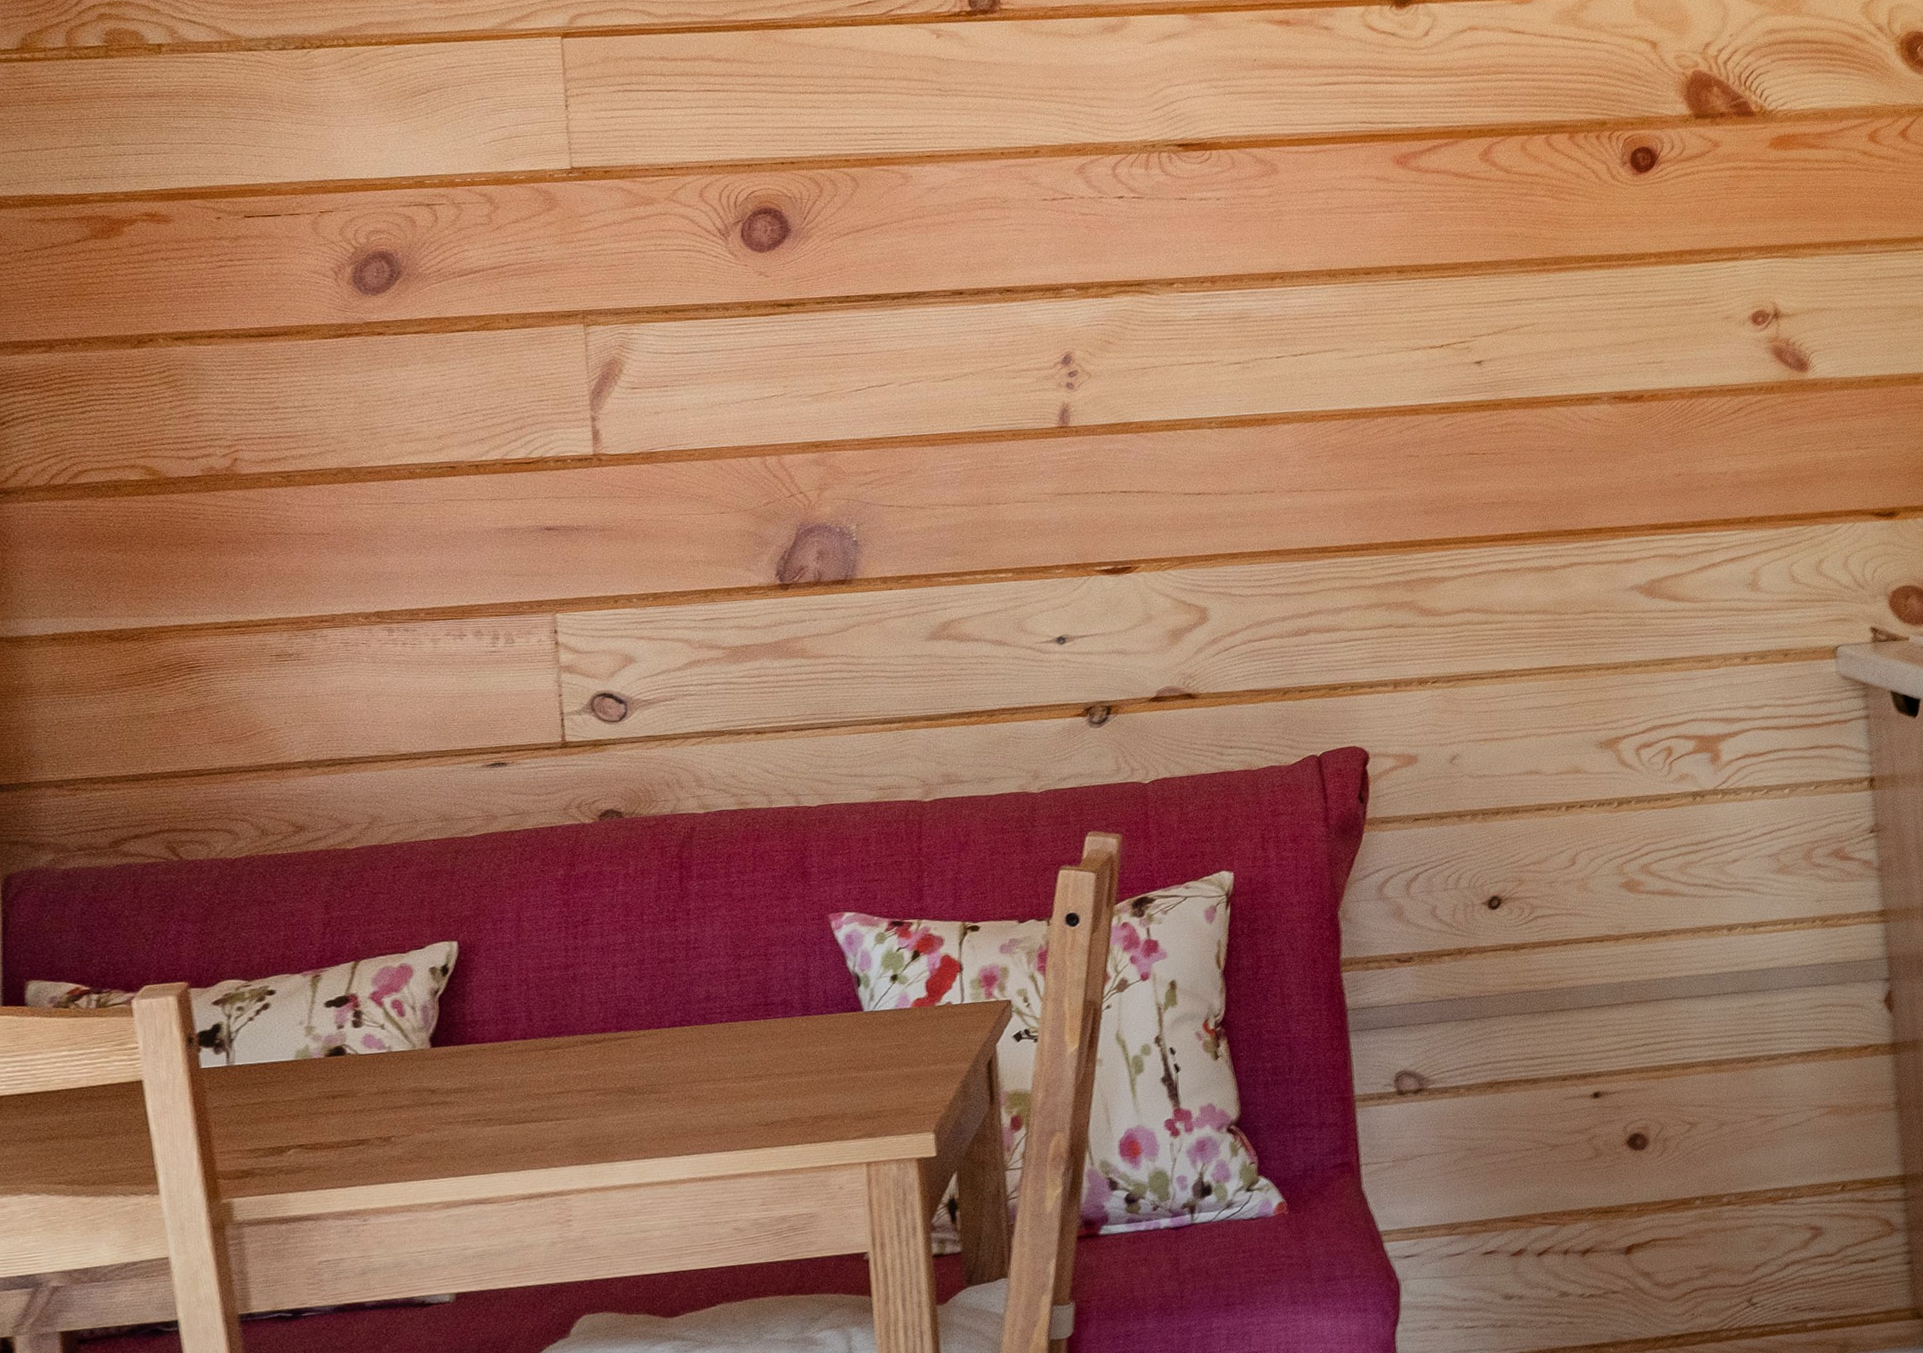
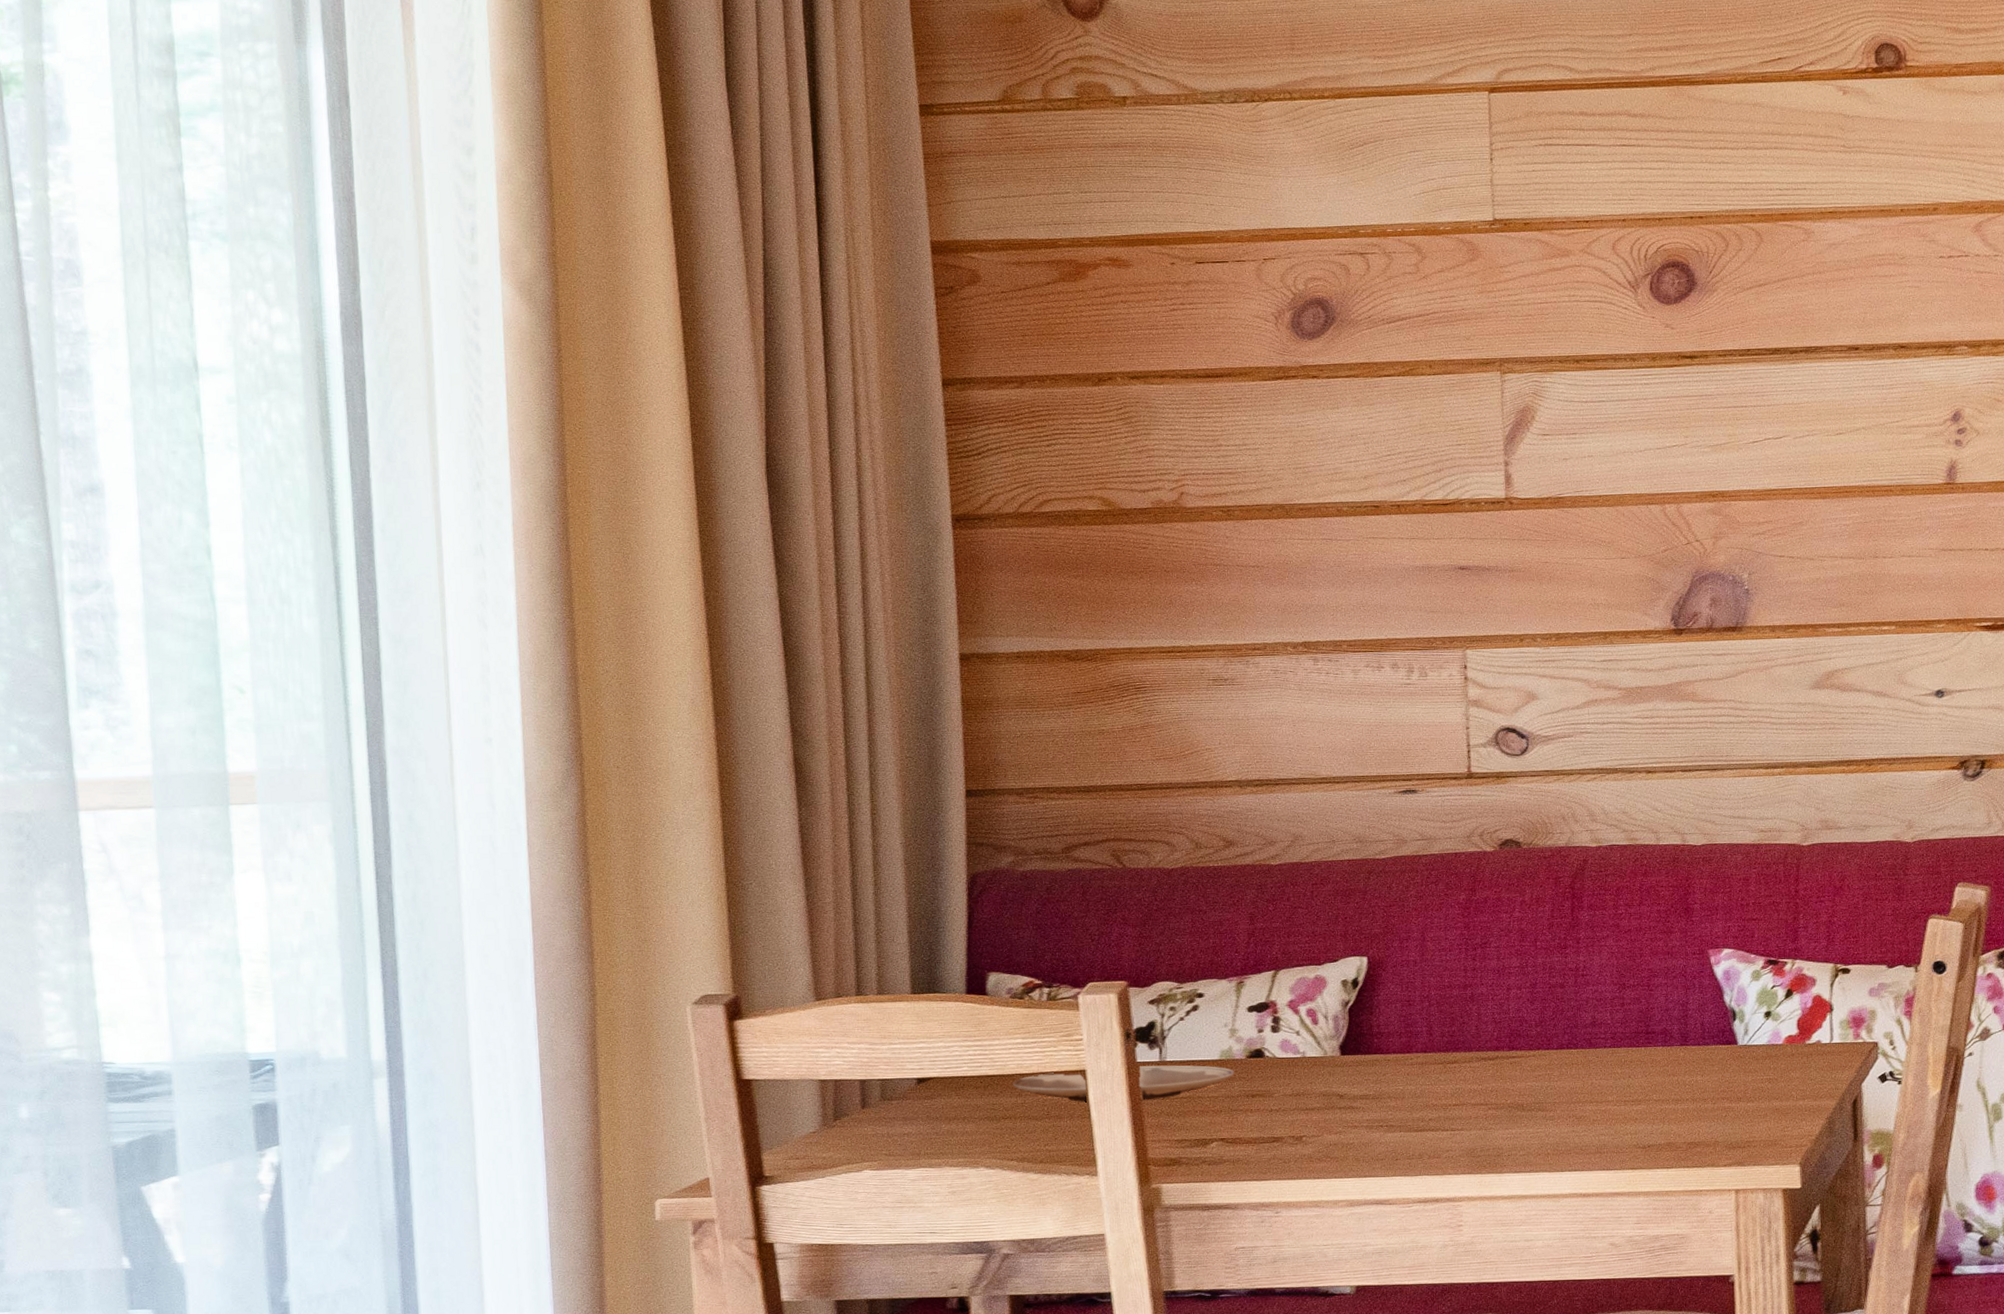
plate: none [58,1067,312,1116] -> present [1013,1065,1235,1103]

